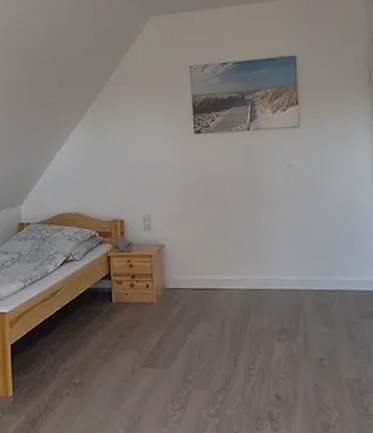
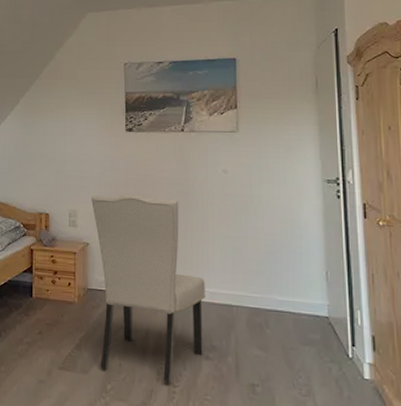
chair: none [165,193,276,368] -> present [92,193,205,383]

